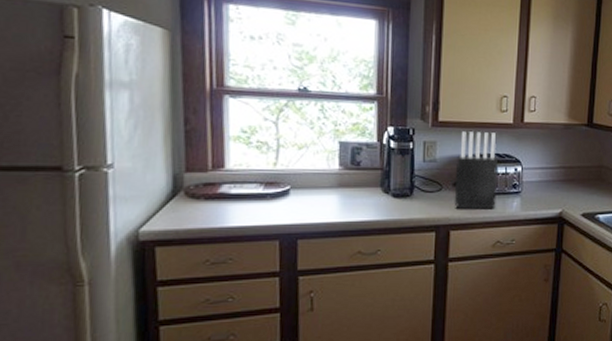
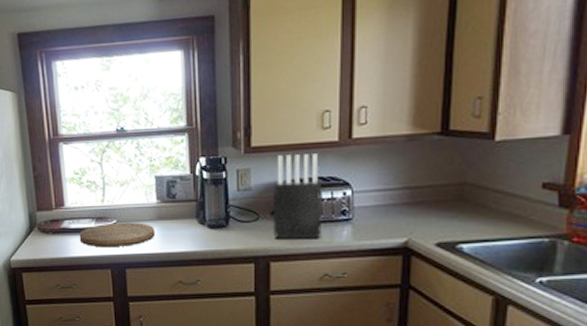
cutting board: none [241,189,336,216] -> present [79,222,155,248]

